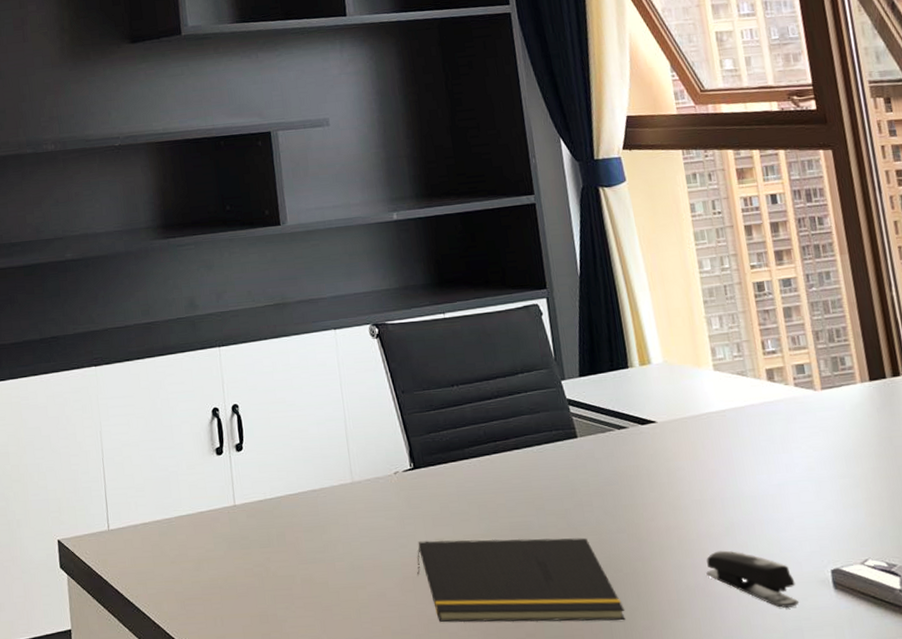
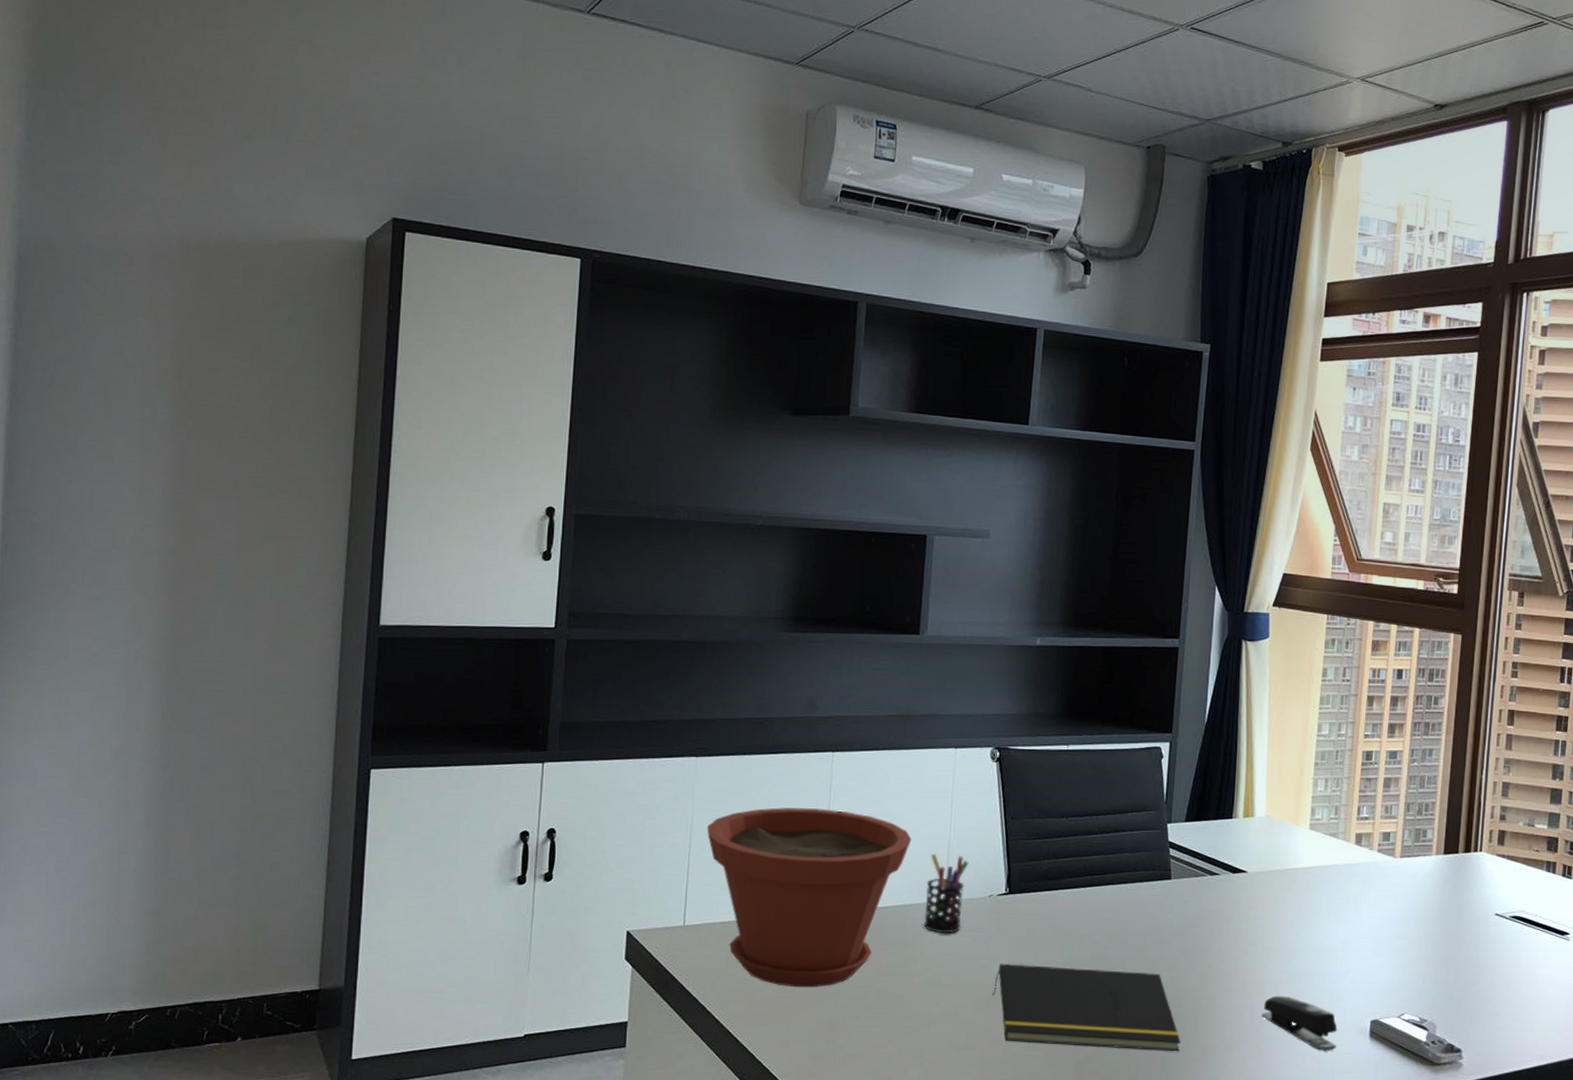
plant pot: none [115,403,309,583] -> present [707,807,912,988]
pen holder: none [330,434,373,515] -> present [923,853,969,933]

